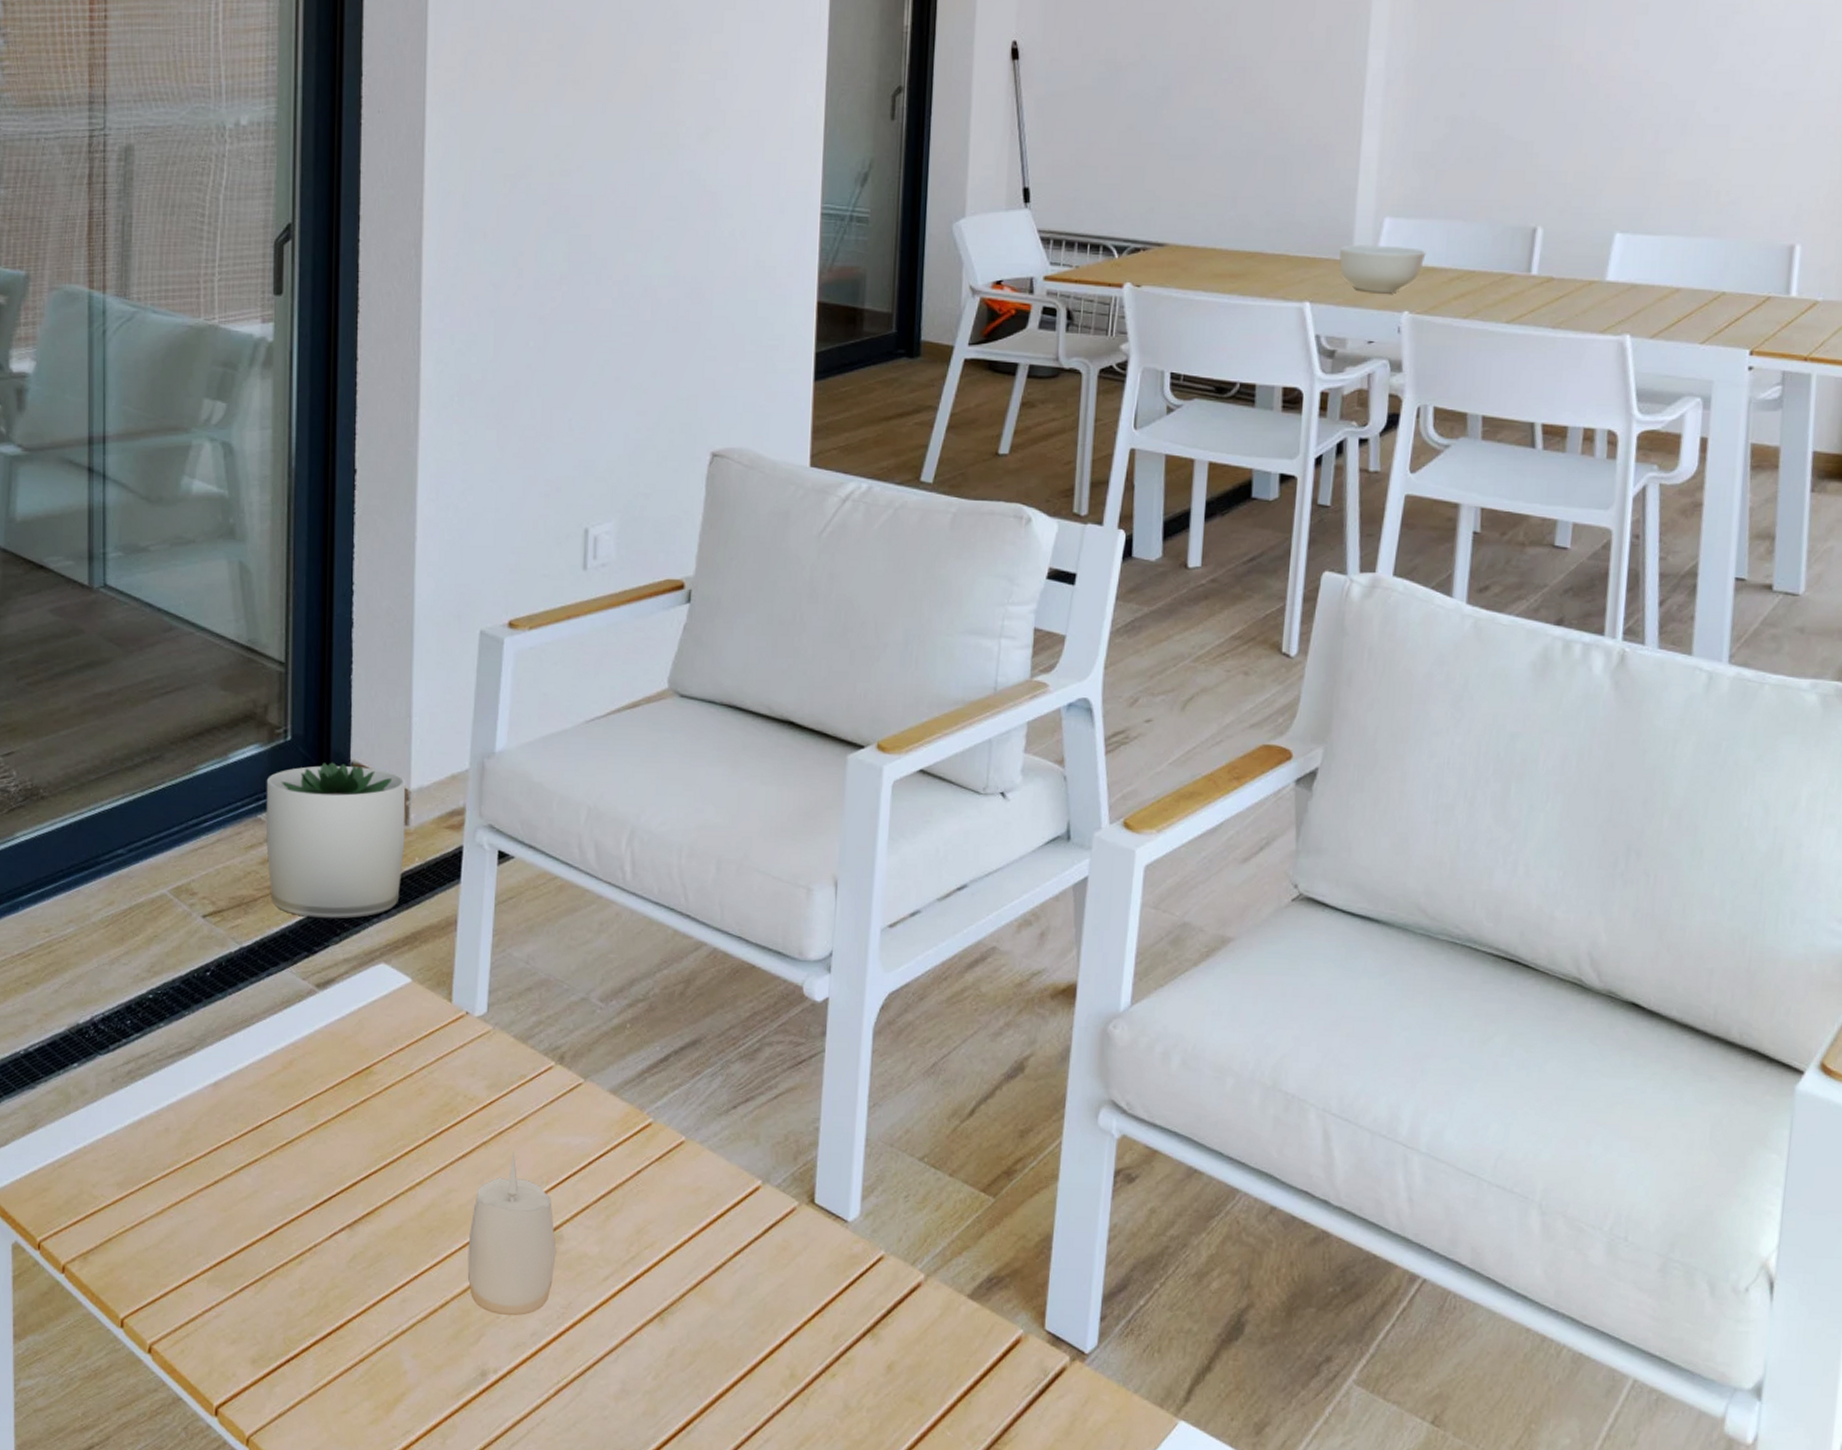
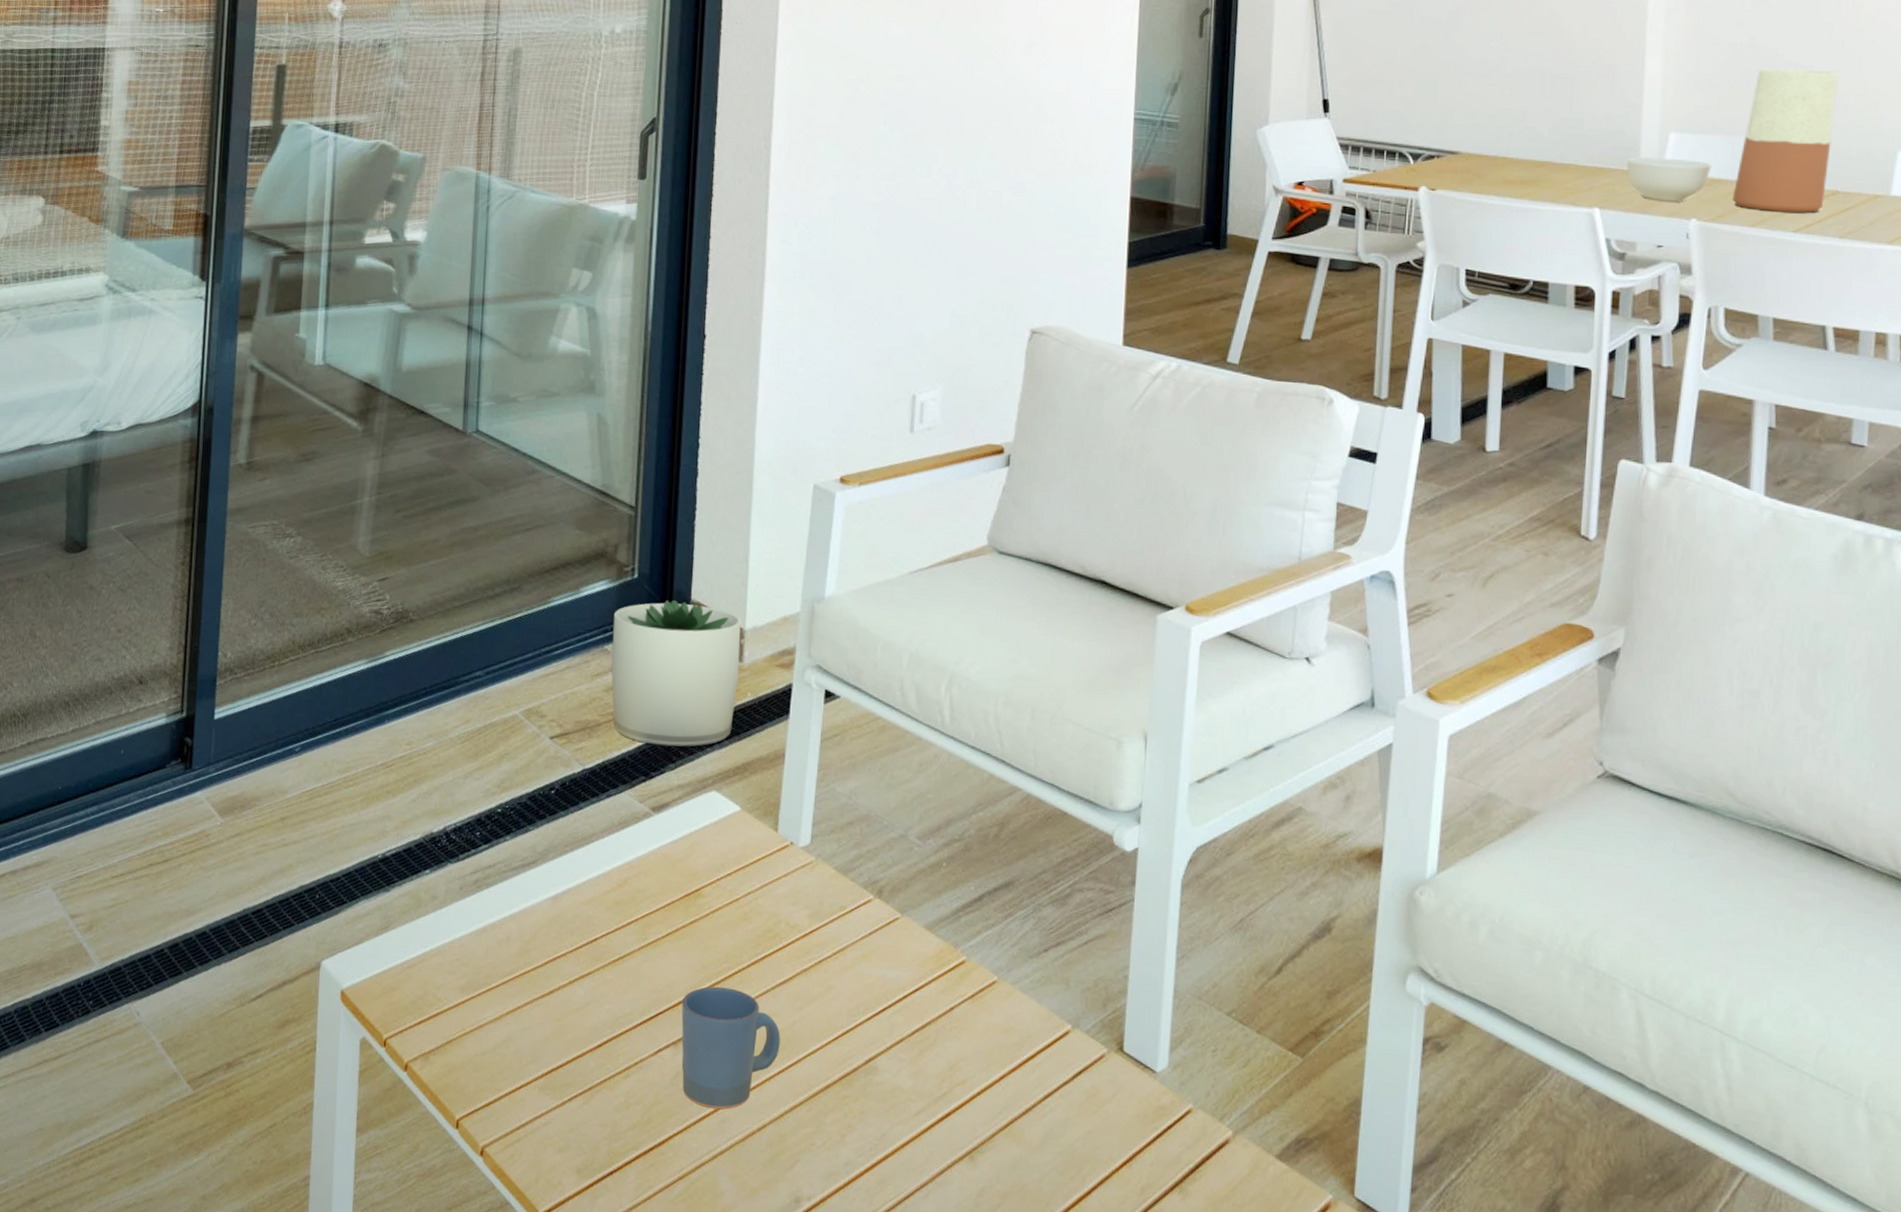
mug: none [356,1165,461,1290] -> present [681,986,780,1110]
candle: present [467,1152,556,1316] -> none [785,981,871,1145]
vase: none [1446,144,1561,302] -> present [1732,68,1840,213]

